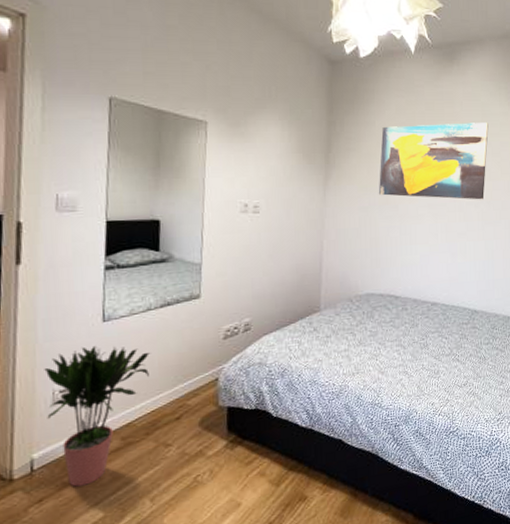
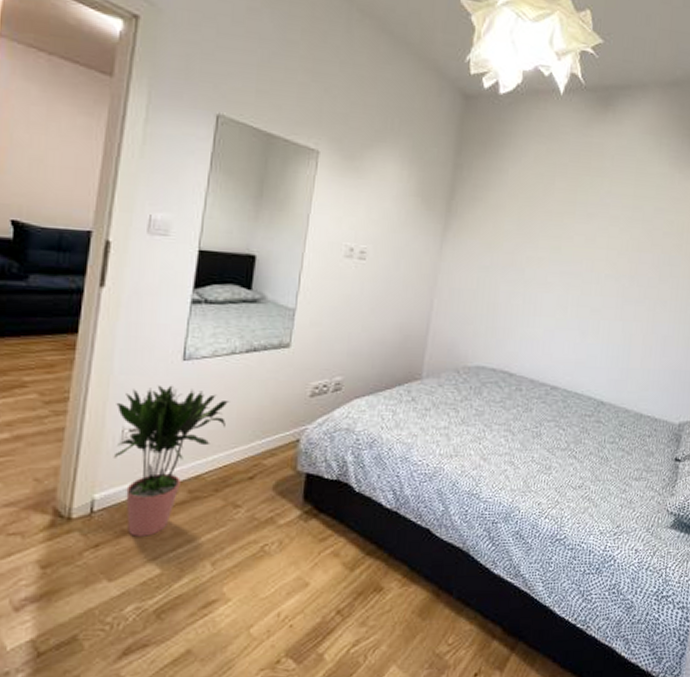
wall art: present [378,123,489,200] -> none [503,176,642,273]

